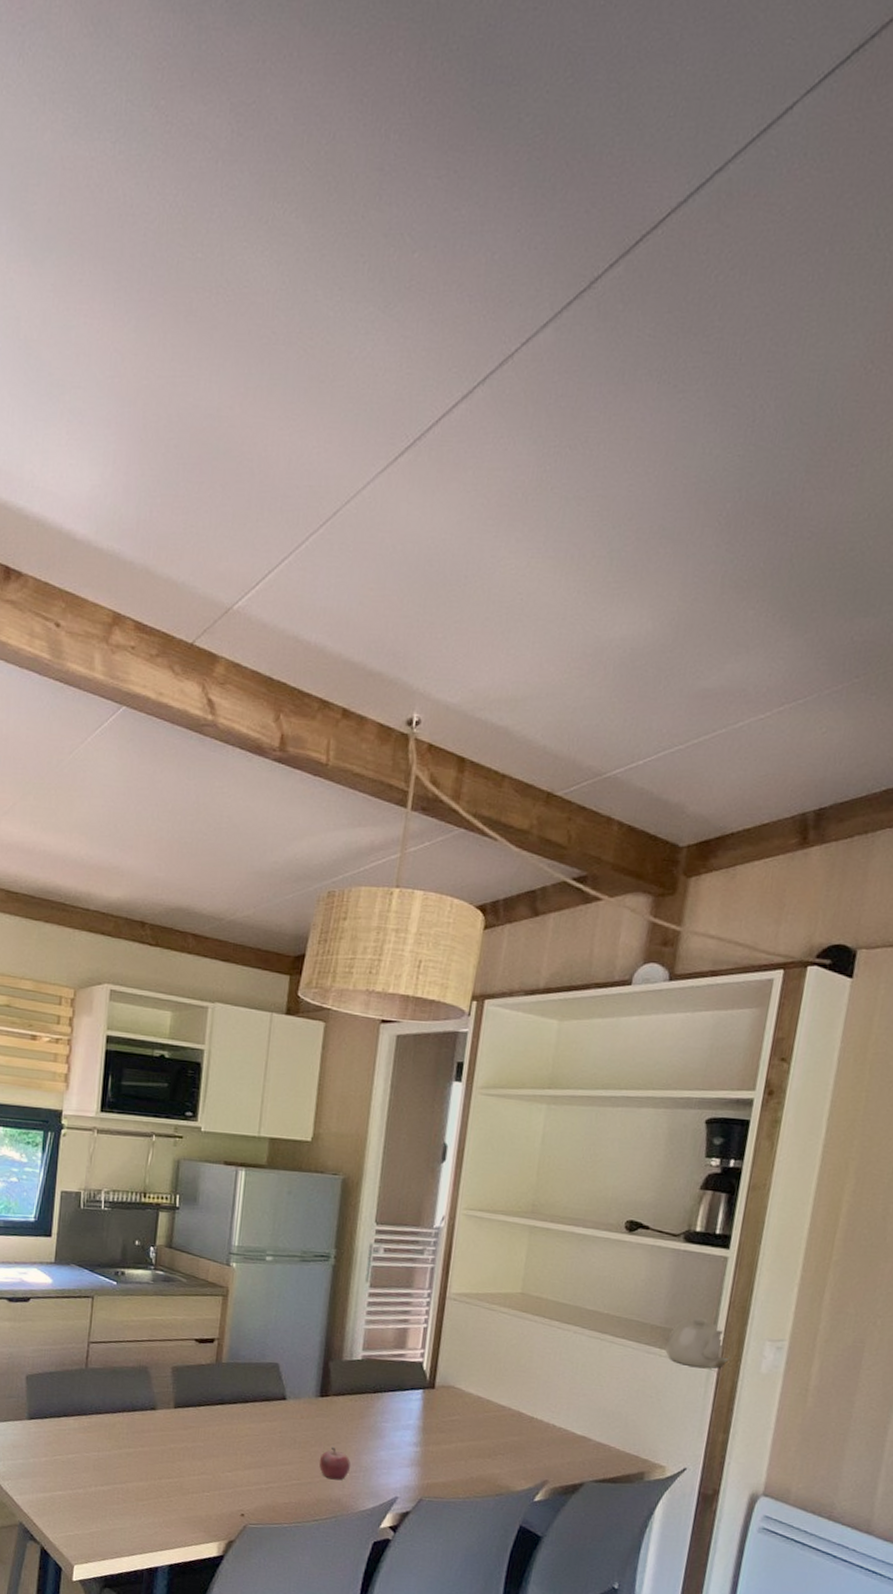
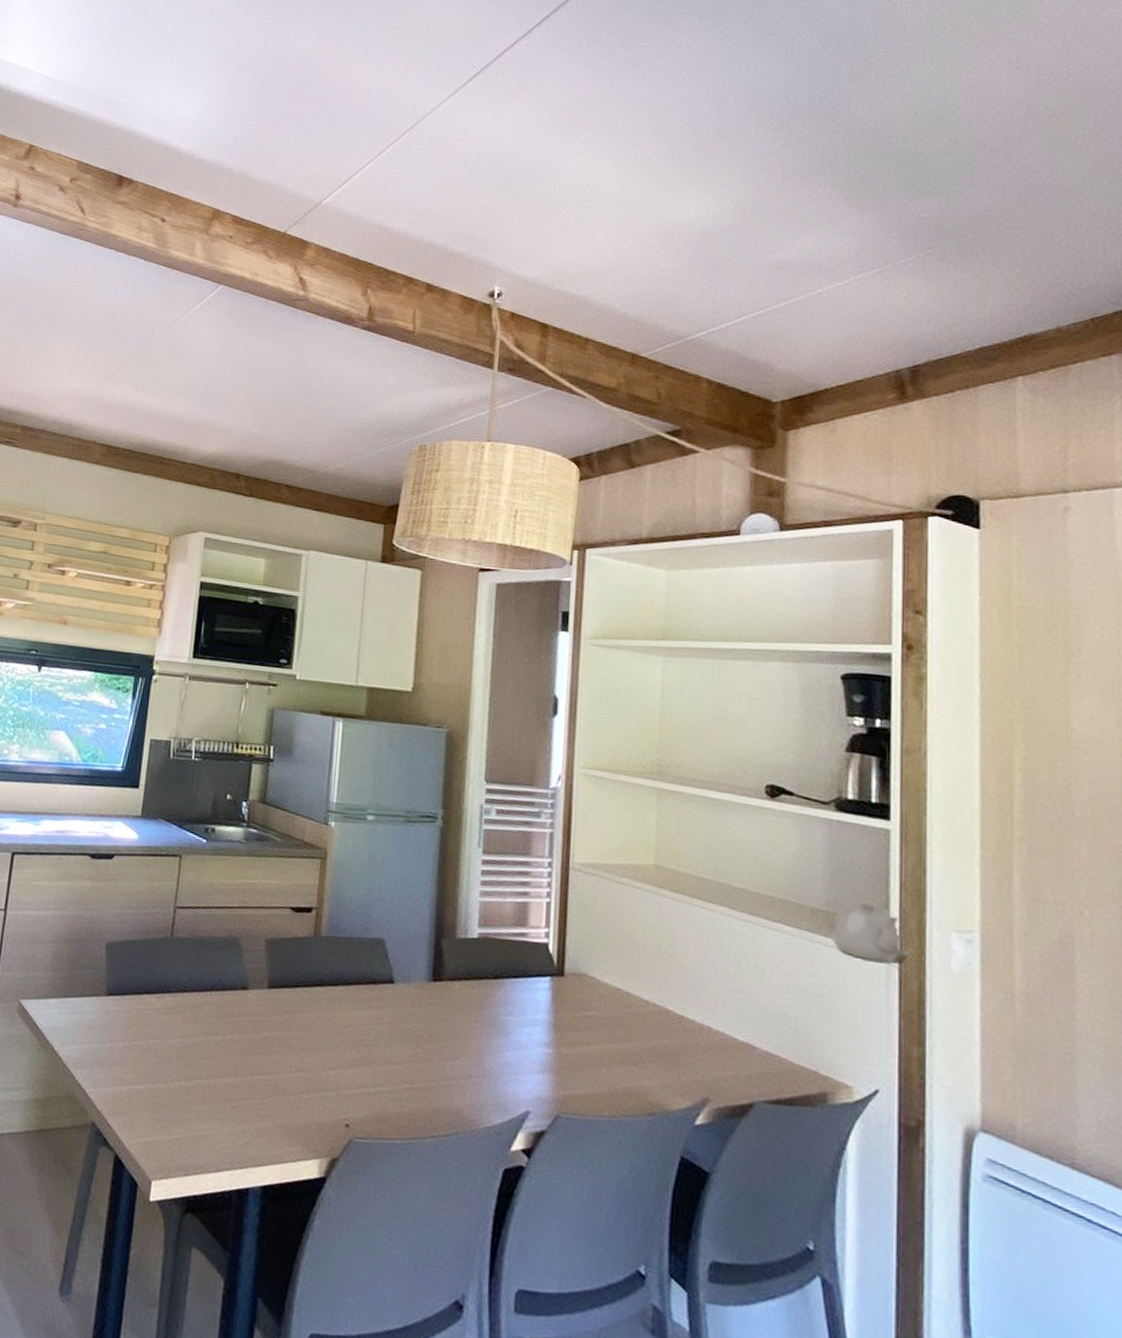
fruit: present [319,1447,351,1480] -> none [434,1044,471,1086]

